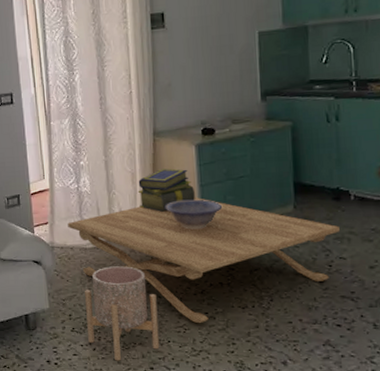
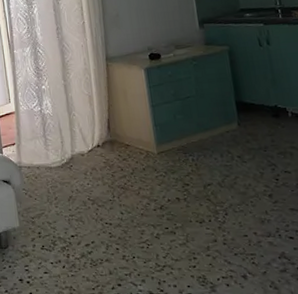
coffee table: present [68,198,340,323] -> none [33,117,282,238]
planter: present [85,266,160,361] -> none [52,184,126,278]
stack of books: present [137,168,195,212] -> none [95,91,148,131]
decorative bowl: present [165,199,222,230] -> none [121,119,173,147]

